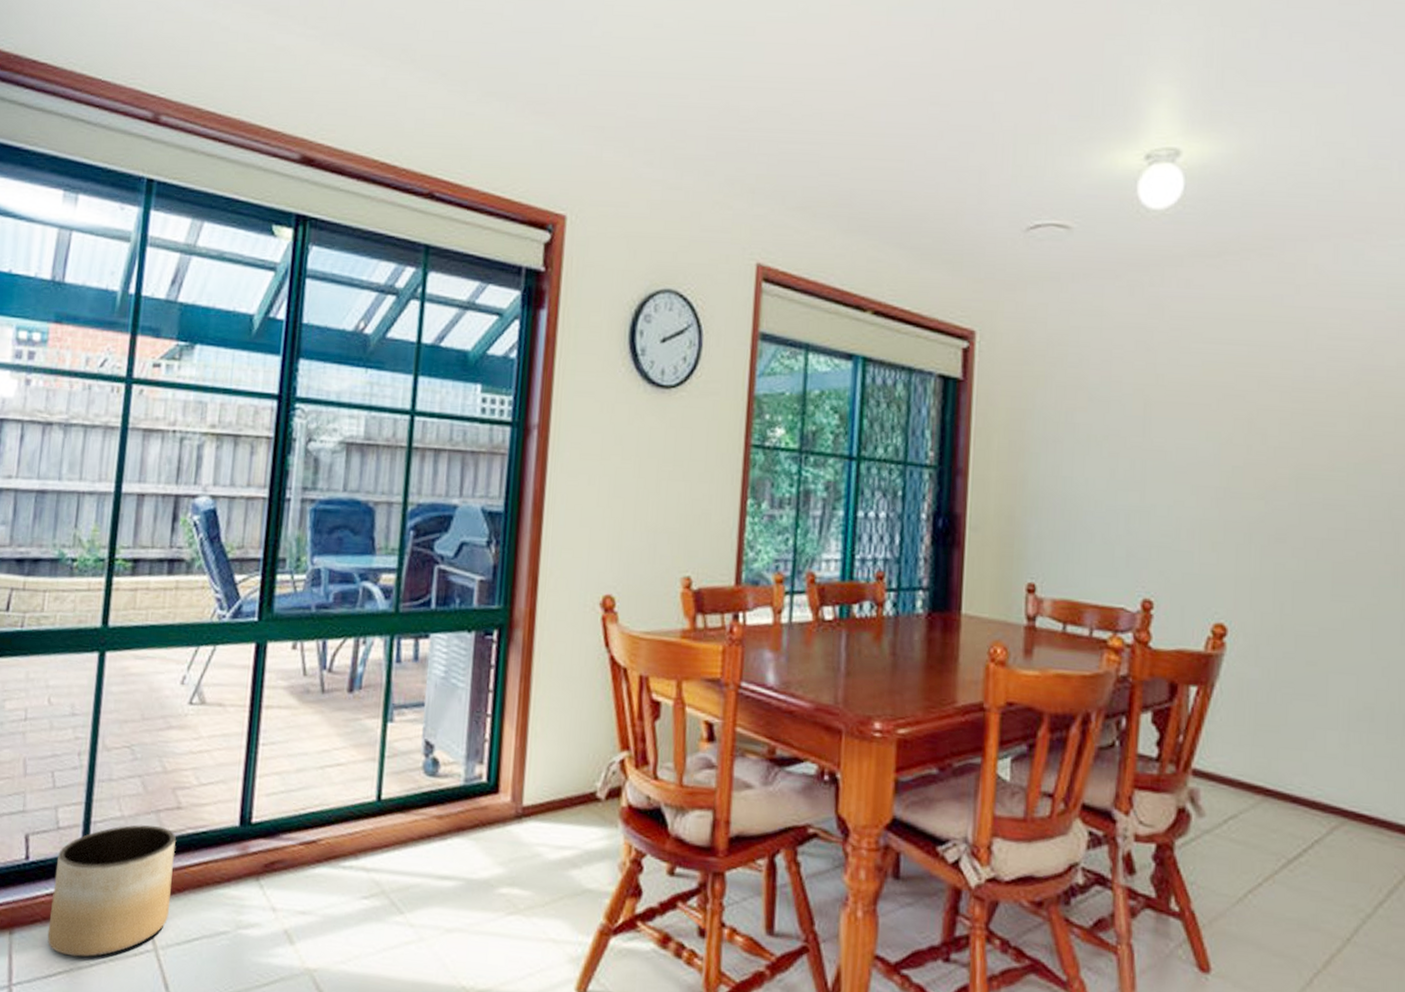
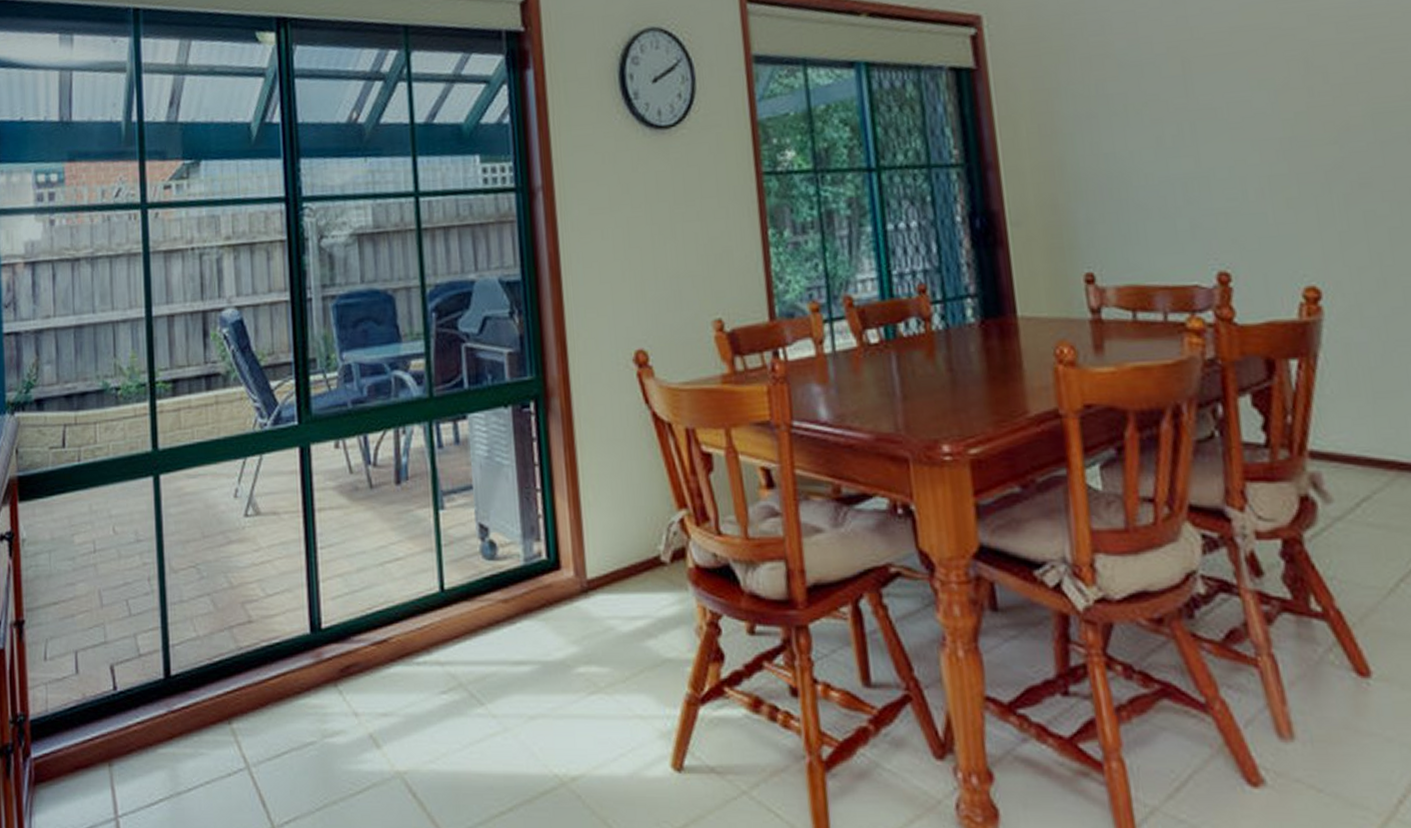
planter: present [47,825,176,957] -> none [143,642,256,782]

